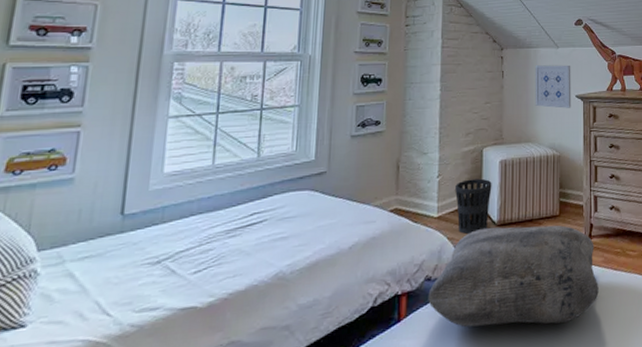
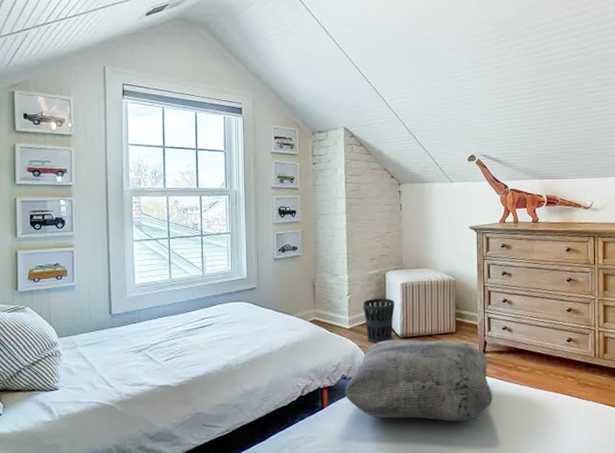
wall art: present [535,65,572,109] -> none [430,198,466,238]

